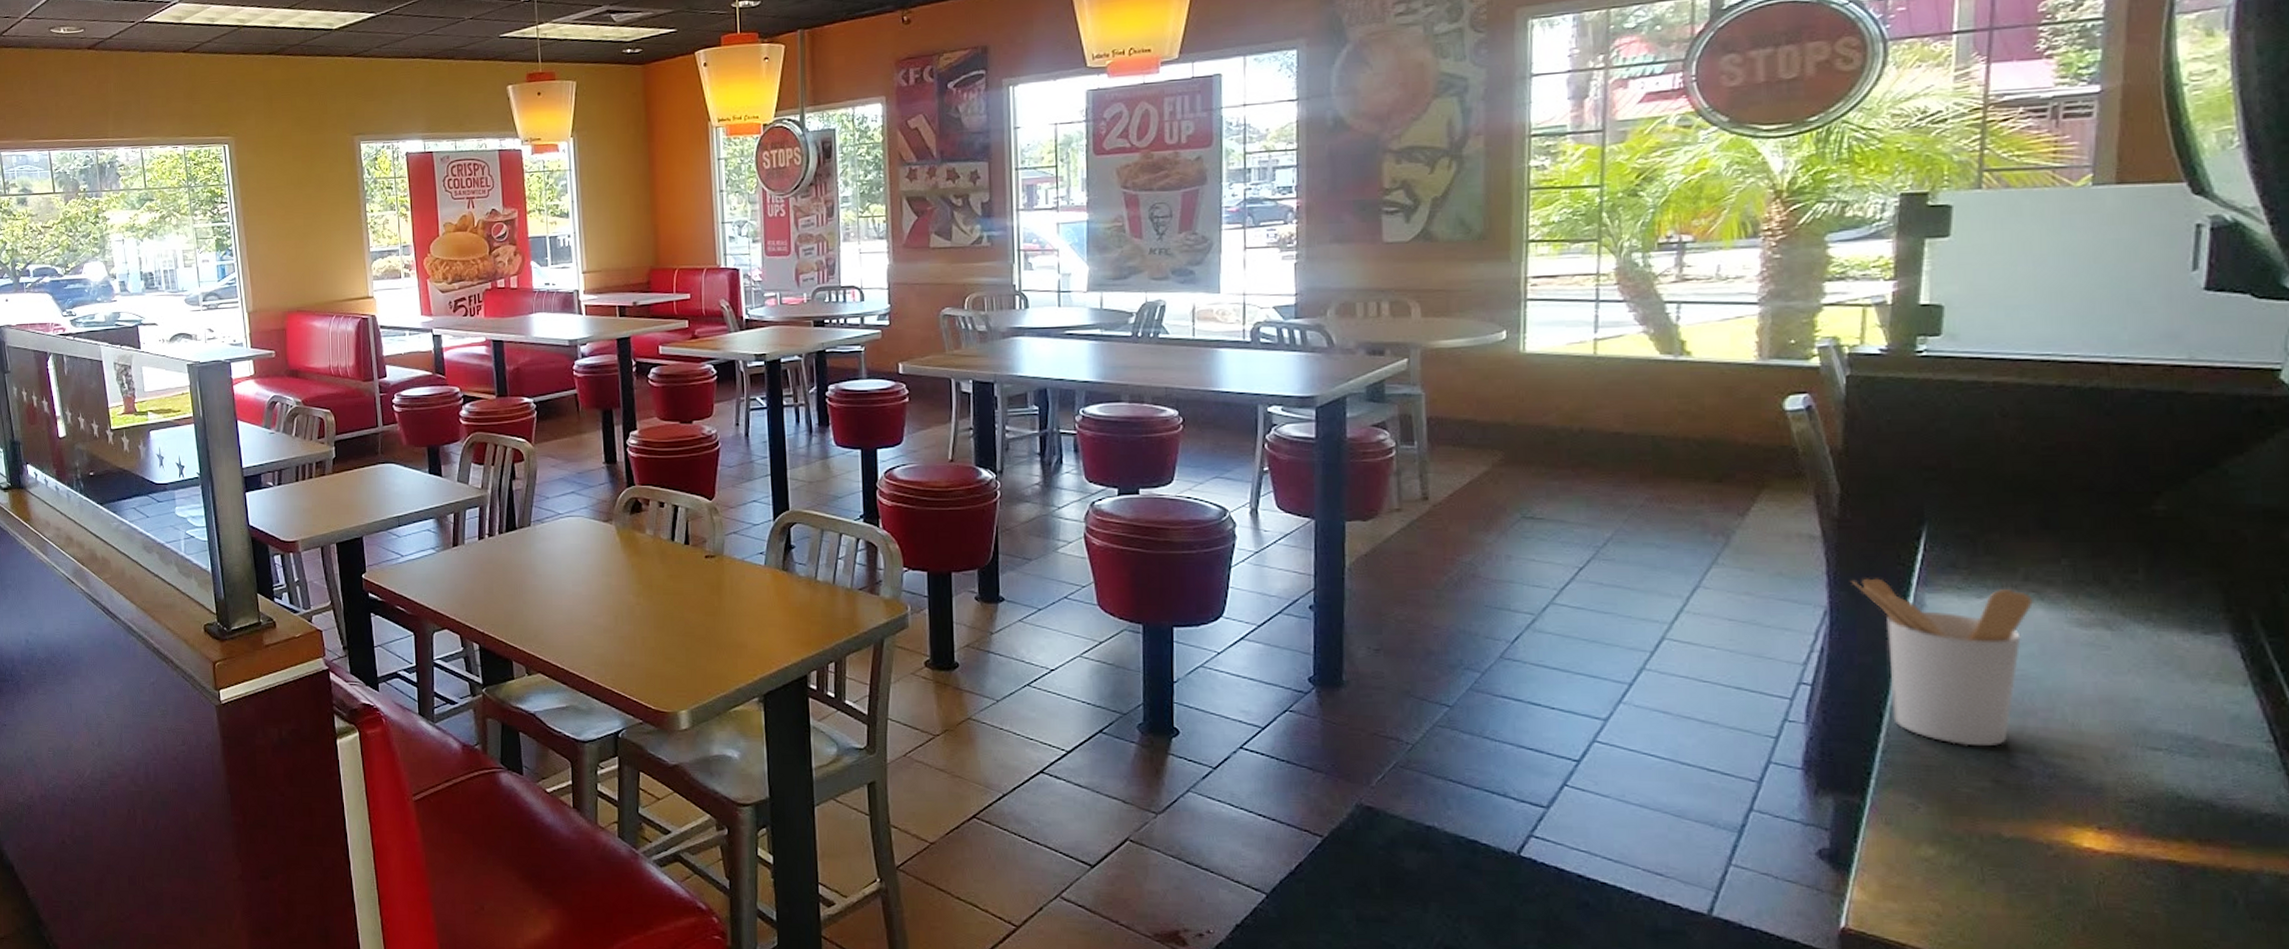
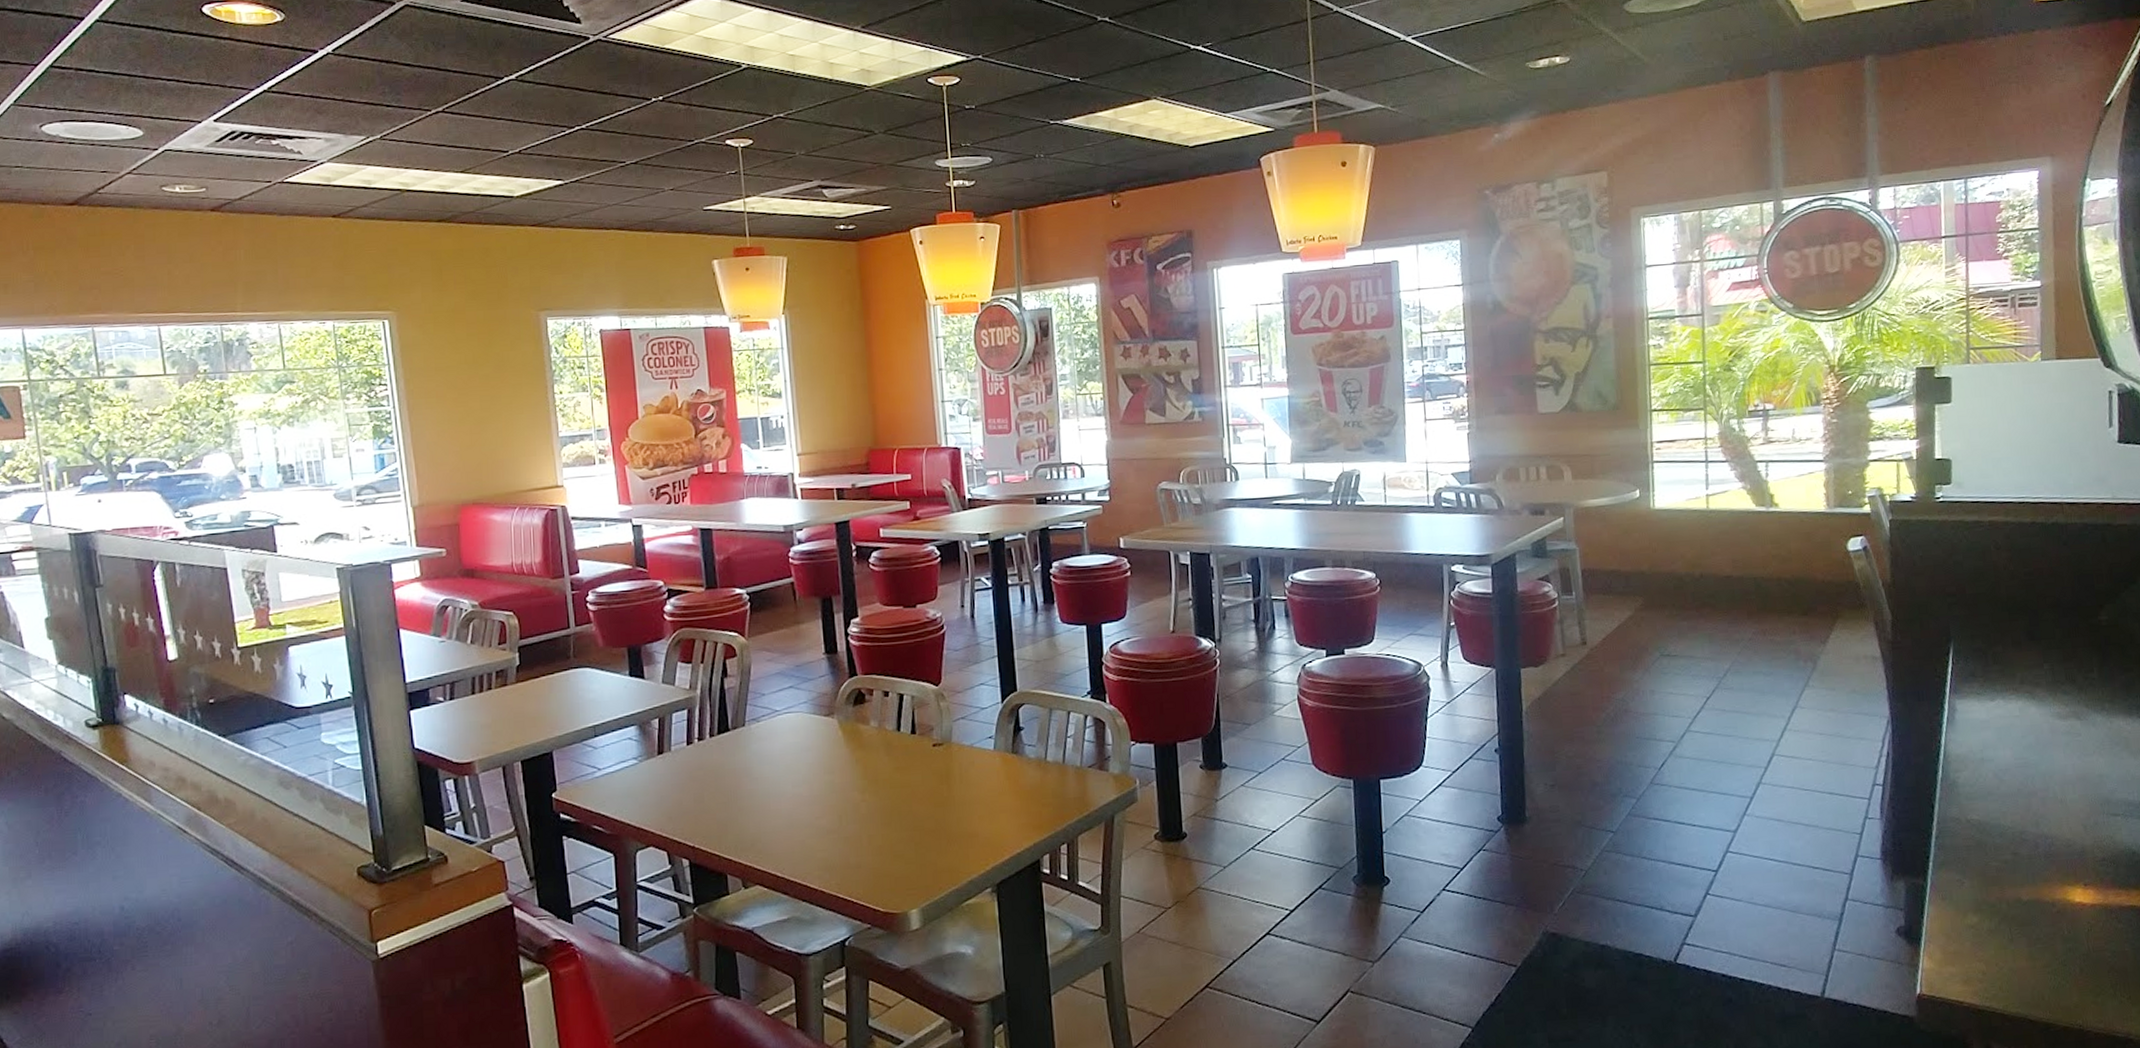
utensil holder: present [1851,578,2035,747] -> none [1904,689,2029,827]

